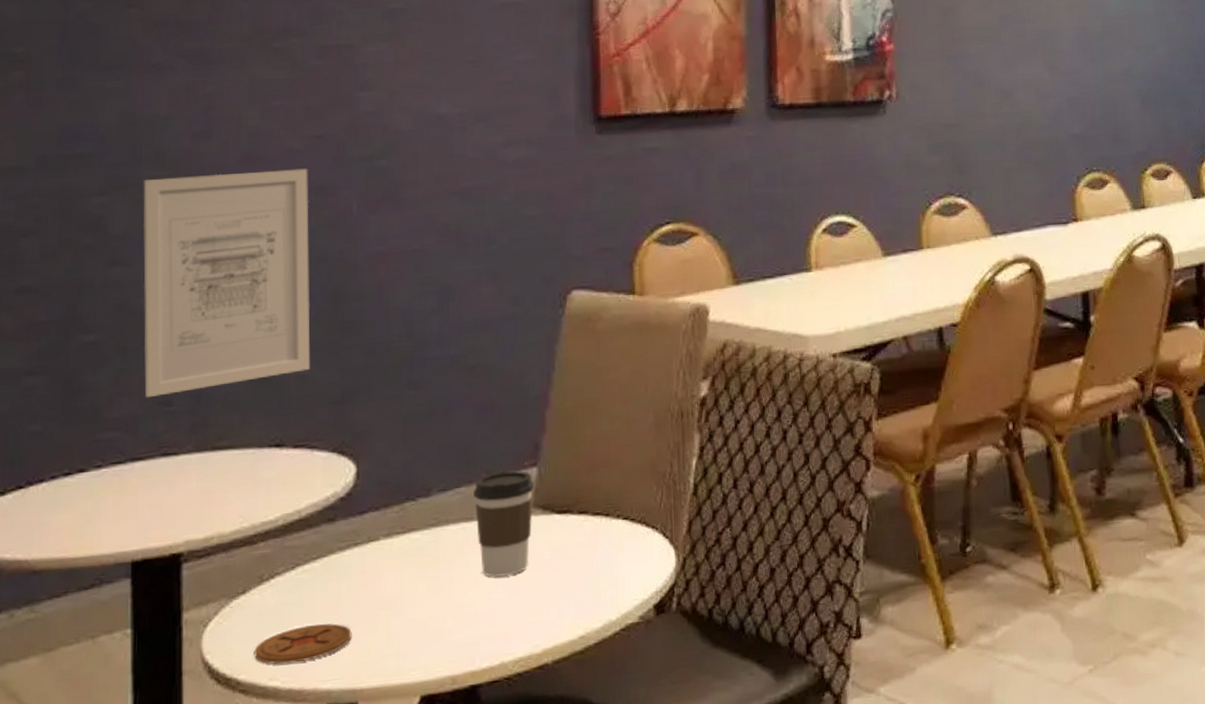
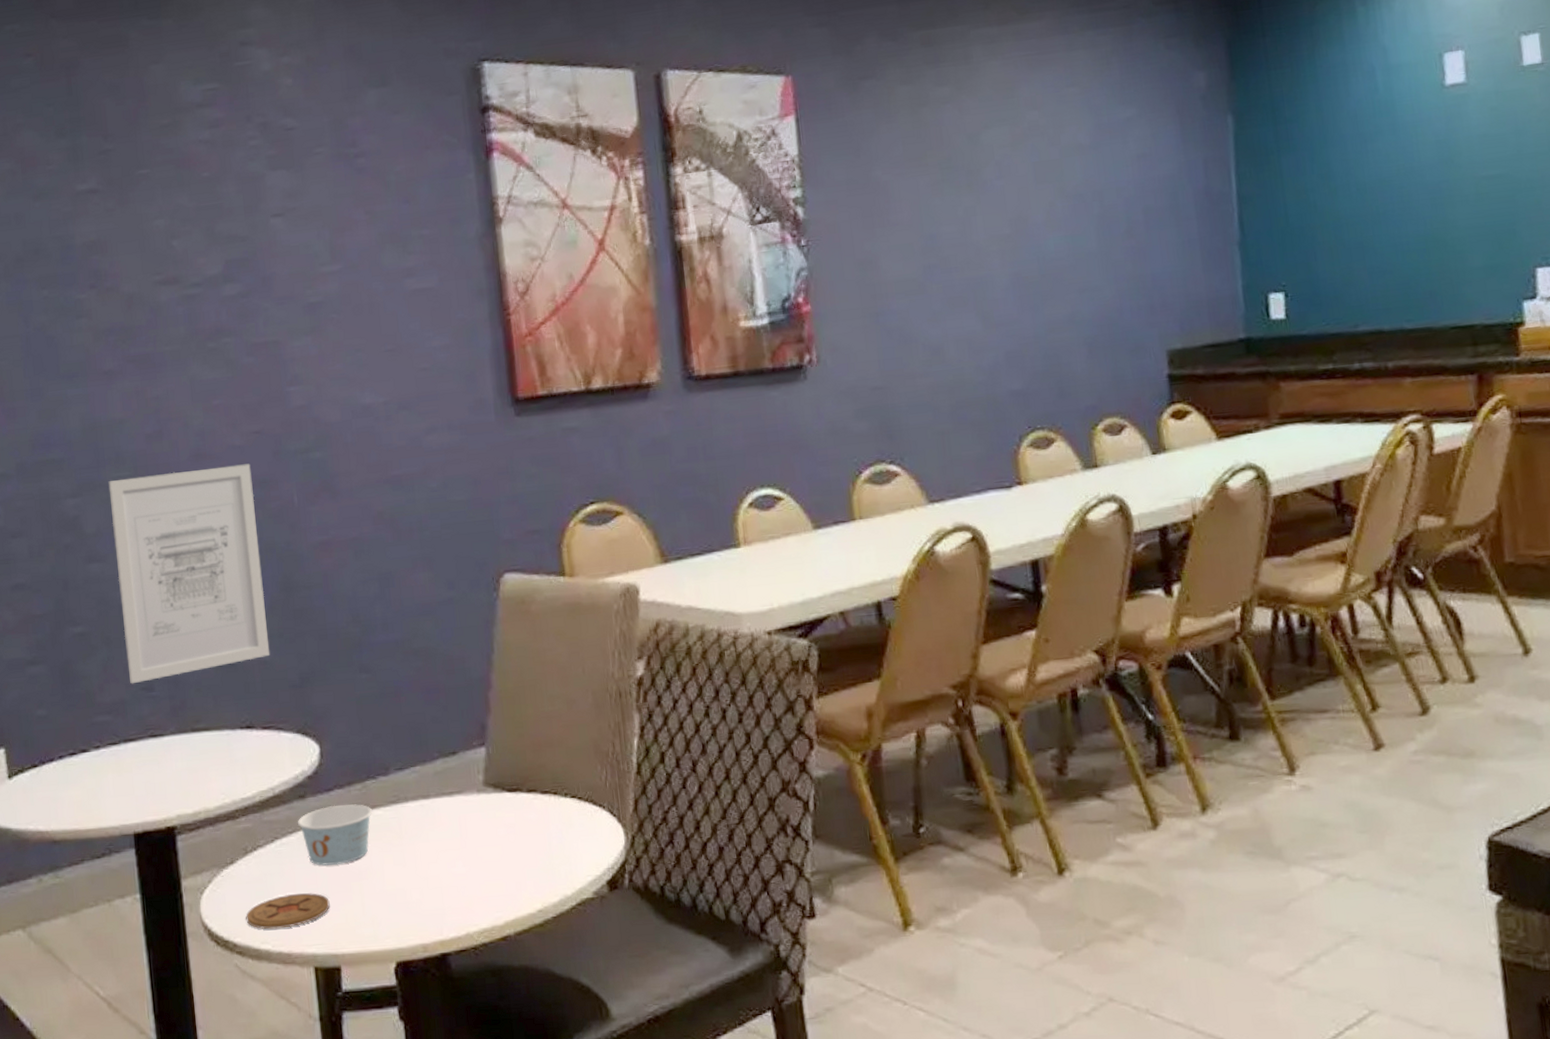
paper cup: none [323,527,408,594] -> present [297,804,372,866]
coffee cup: present [473,471,535,577] -> none [428,751,485,852]

